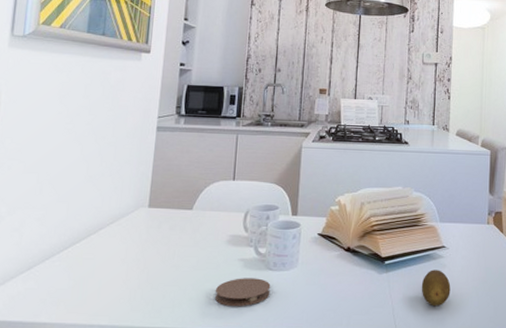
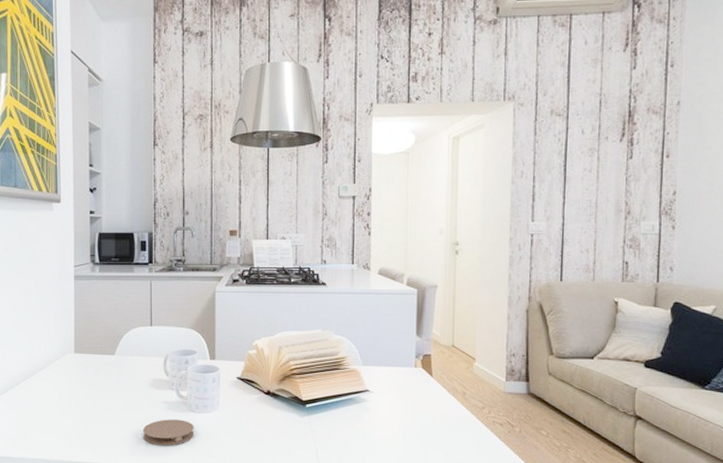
fruit: present [421,270,451,307] -> none [345,413,376,450]

